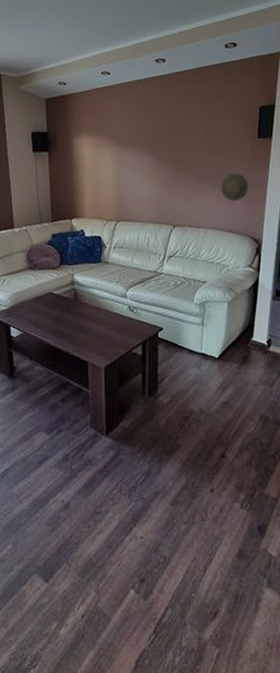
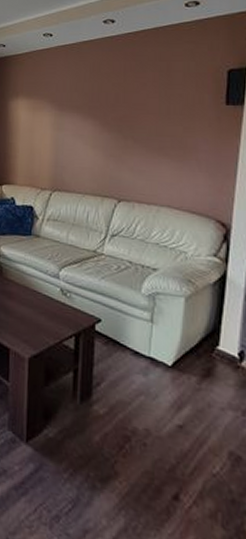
decorative plate: present [221,173,248,202] -> none [178,144,213,177]

